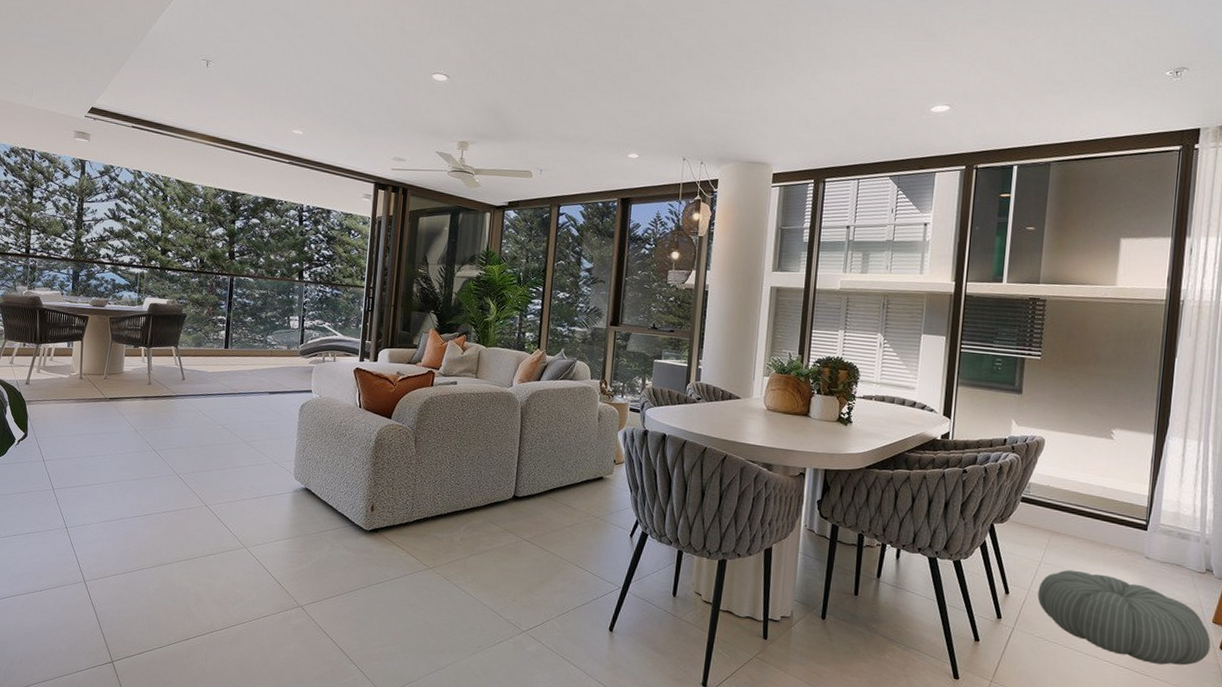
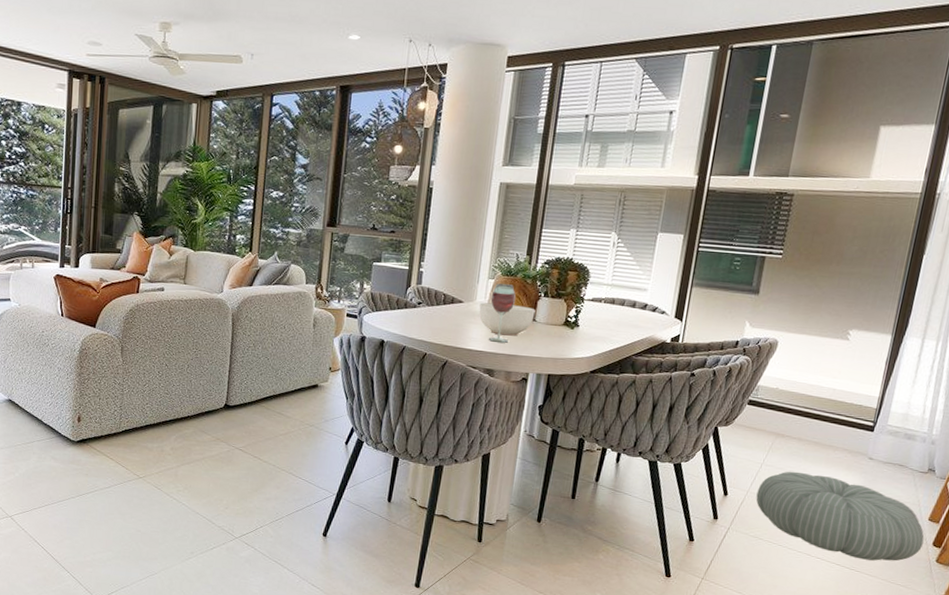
bowl: none [755,399,810,432] -> present [479,302,536,336]
wineglass: none [765,381,790,438] -> present [488,283,516,343]

